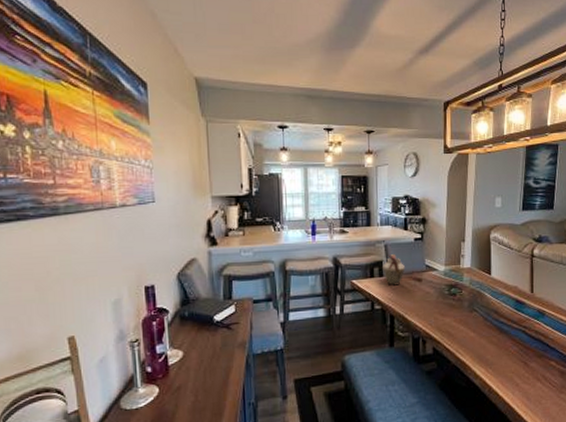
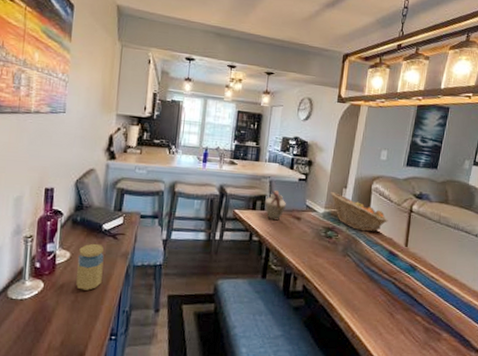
jar: none [191,337,221,389] -> present [76,243,105,290]
fruit basket: none [449,247,511,284] -> present [330,192,388,232]

